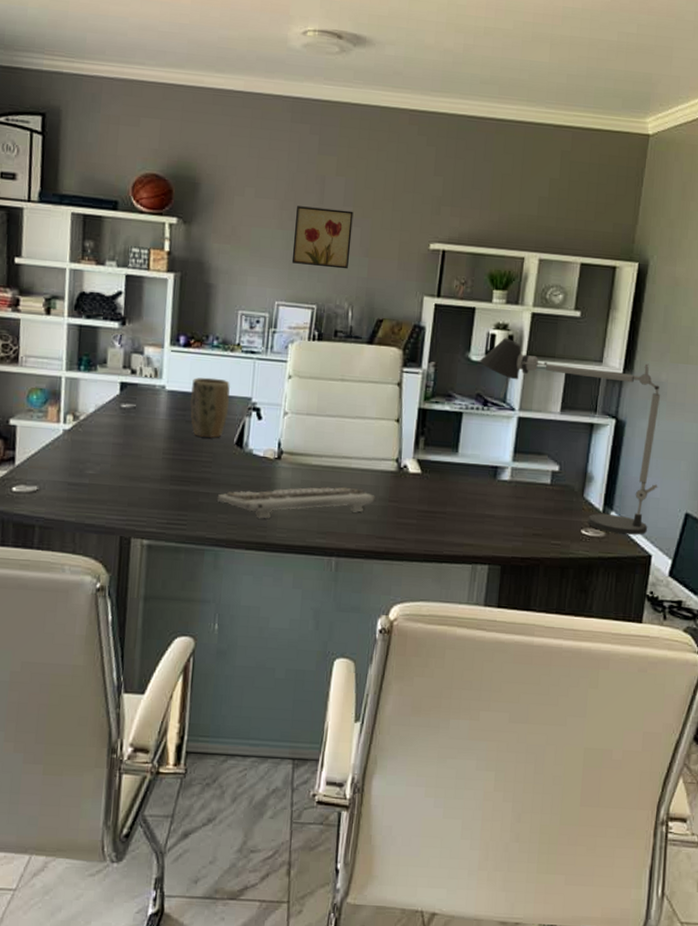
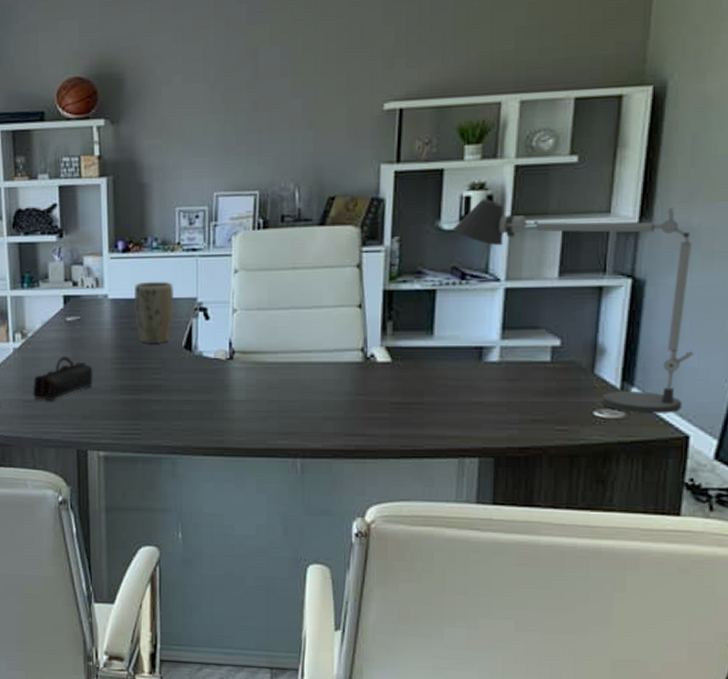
pencil case: none [78,441,144,485] -> present [32,355,93,400]
keyboard: present [217,486,376,519] -> none [169,383,341,423]
wall art: present [291,206,354,269] -> none [228,81,293,149]

